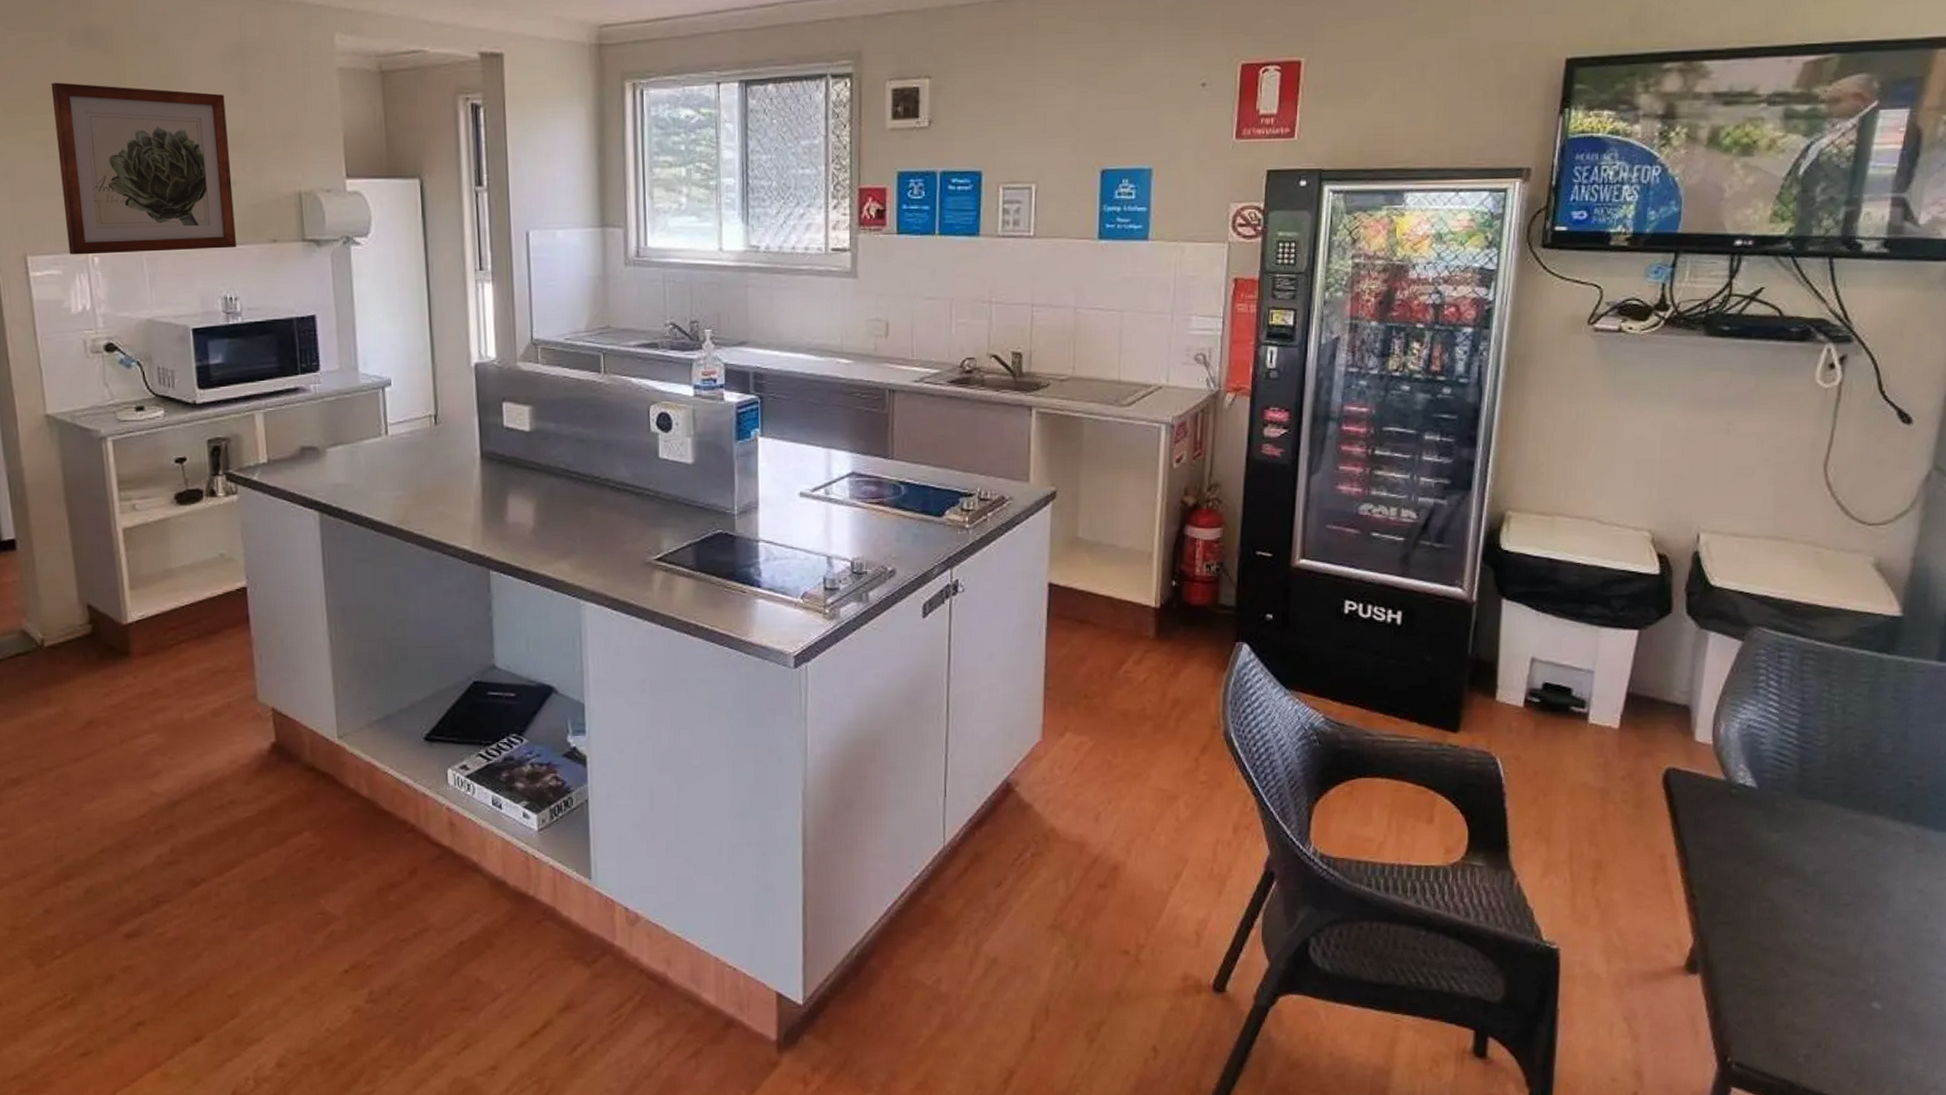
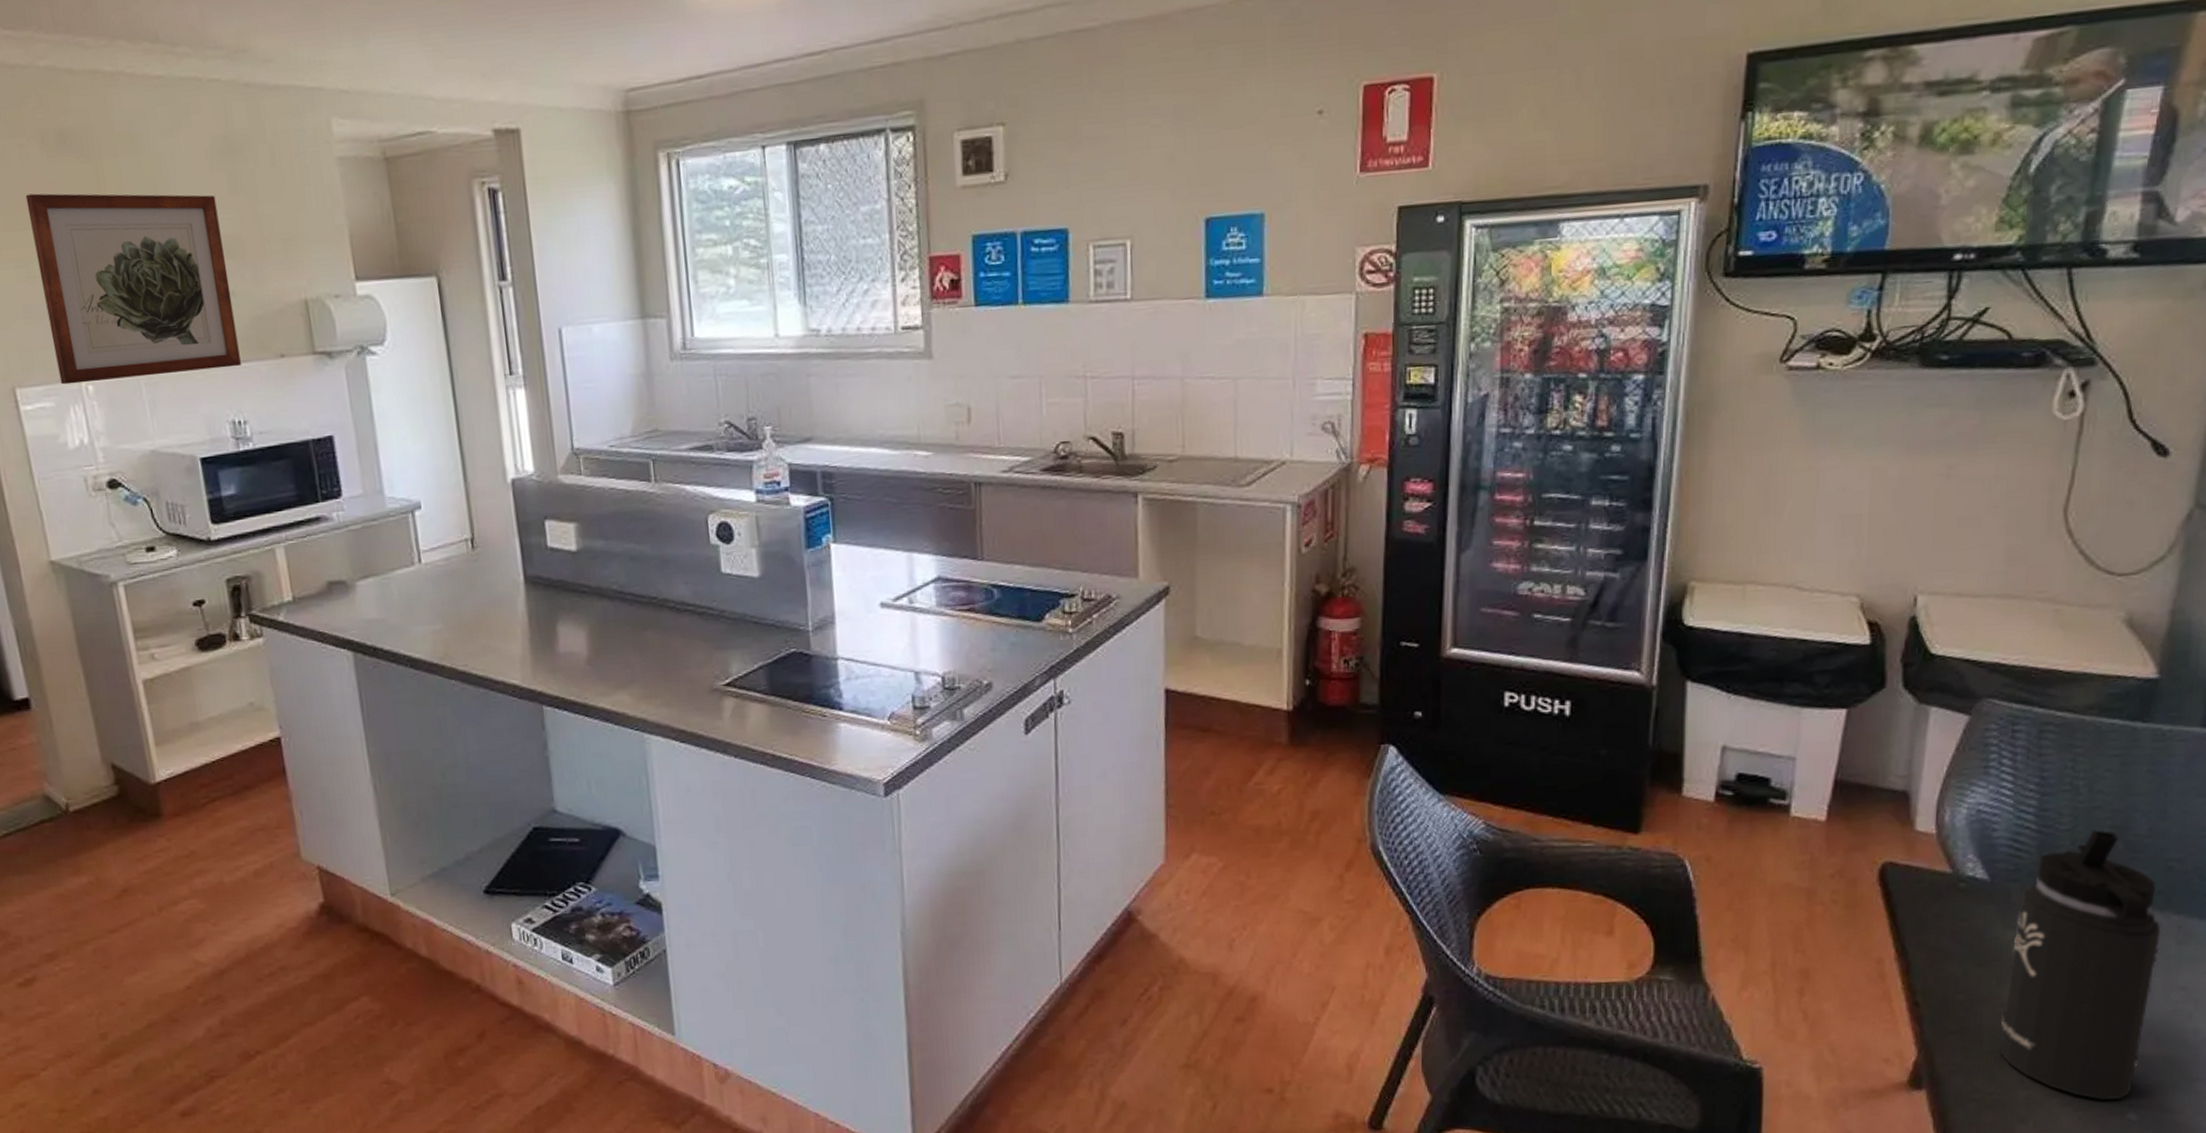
thermos bottle: none [1763,747,1902,990] -> present [1999,830,2161,1101]

